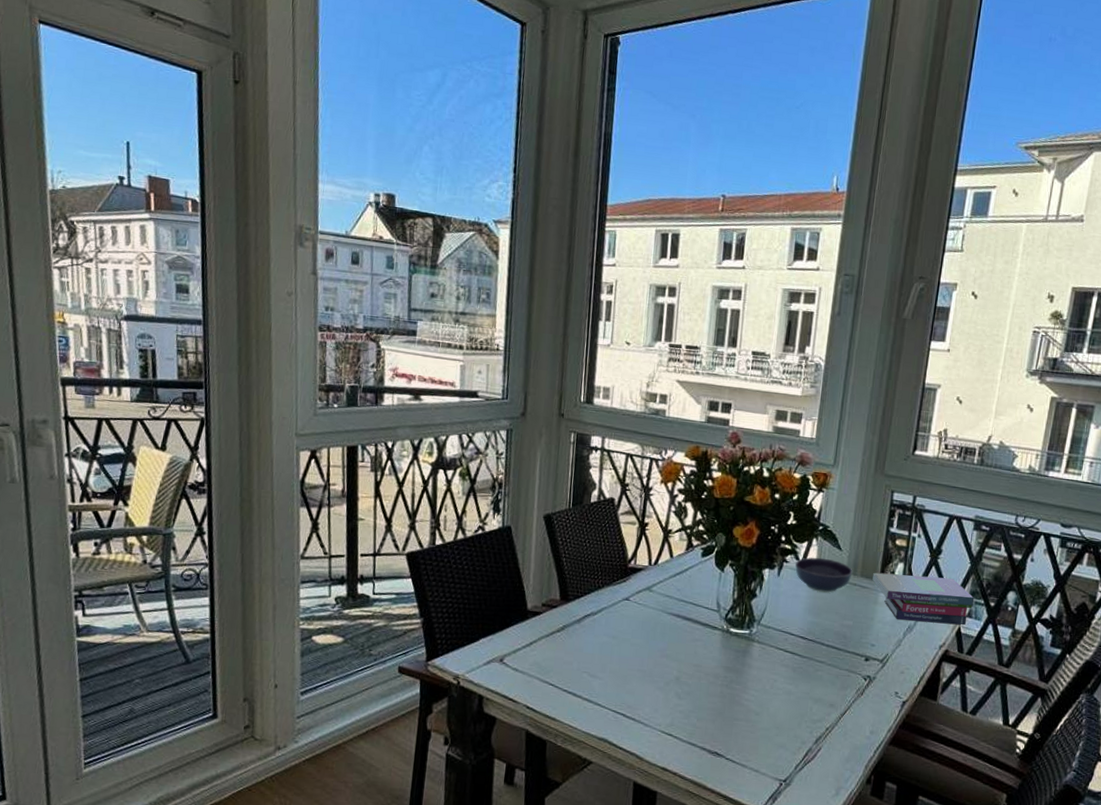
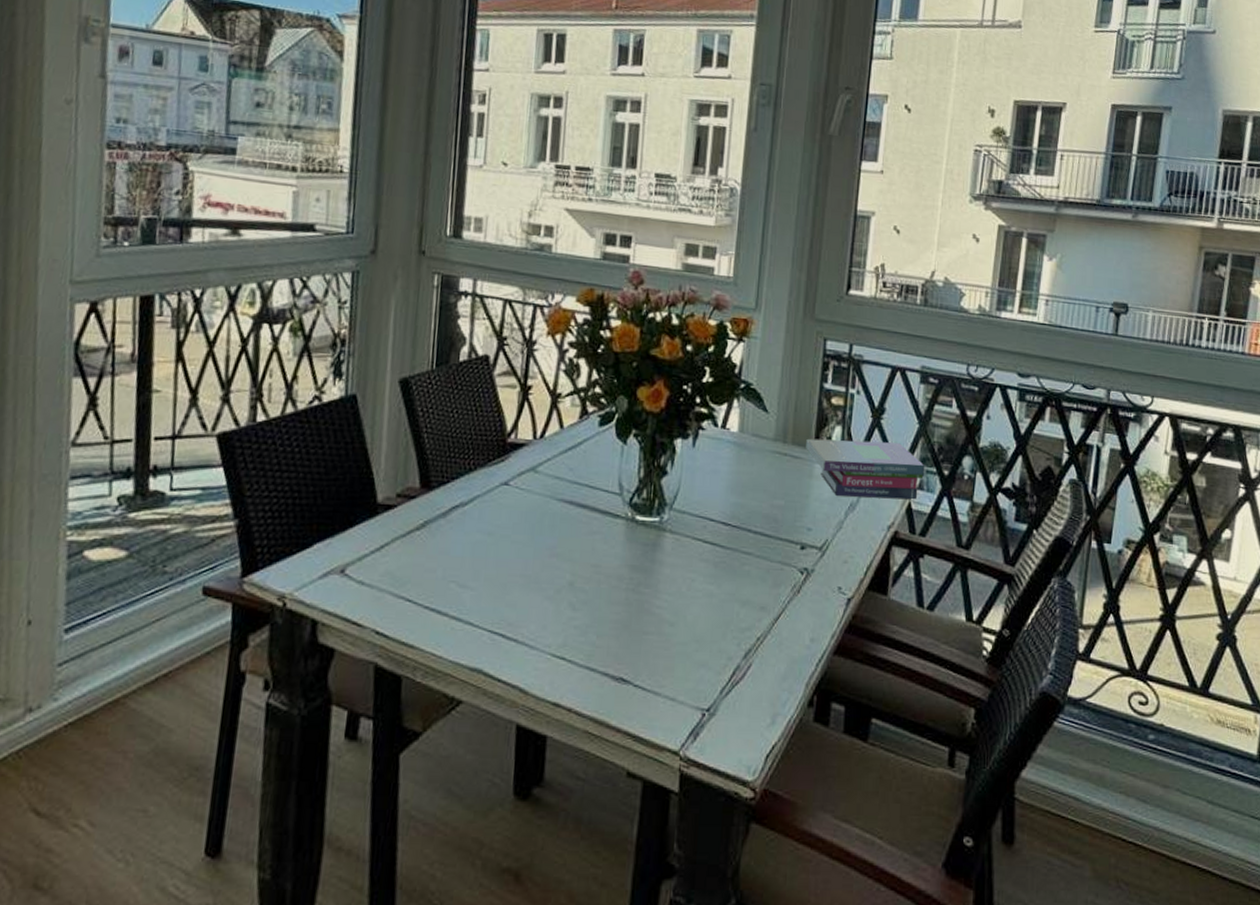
bowl: present [795,557,853,593] -> none [713,422,782,466]

